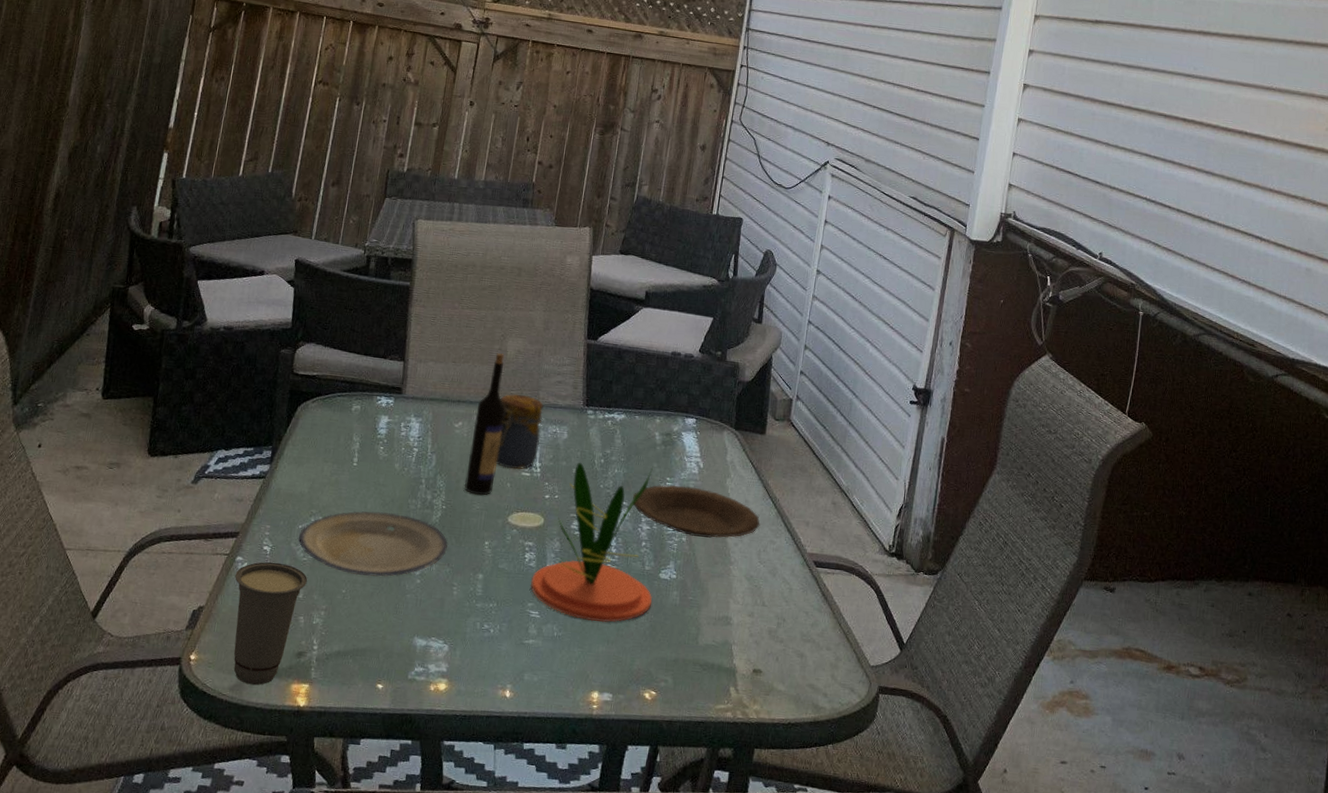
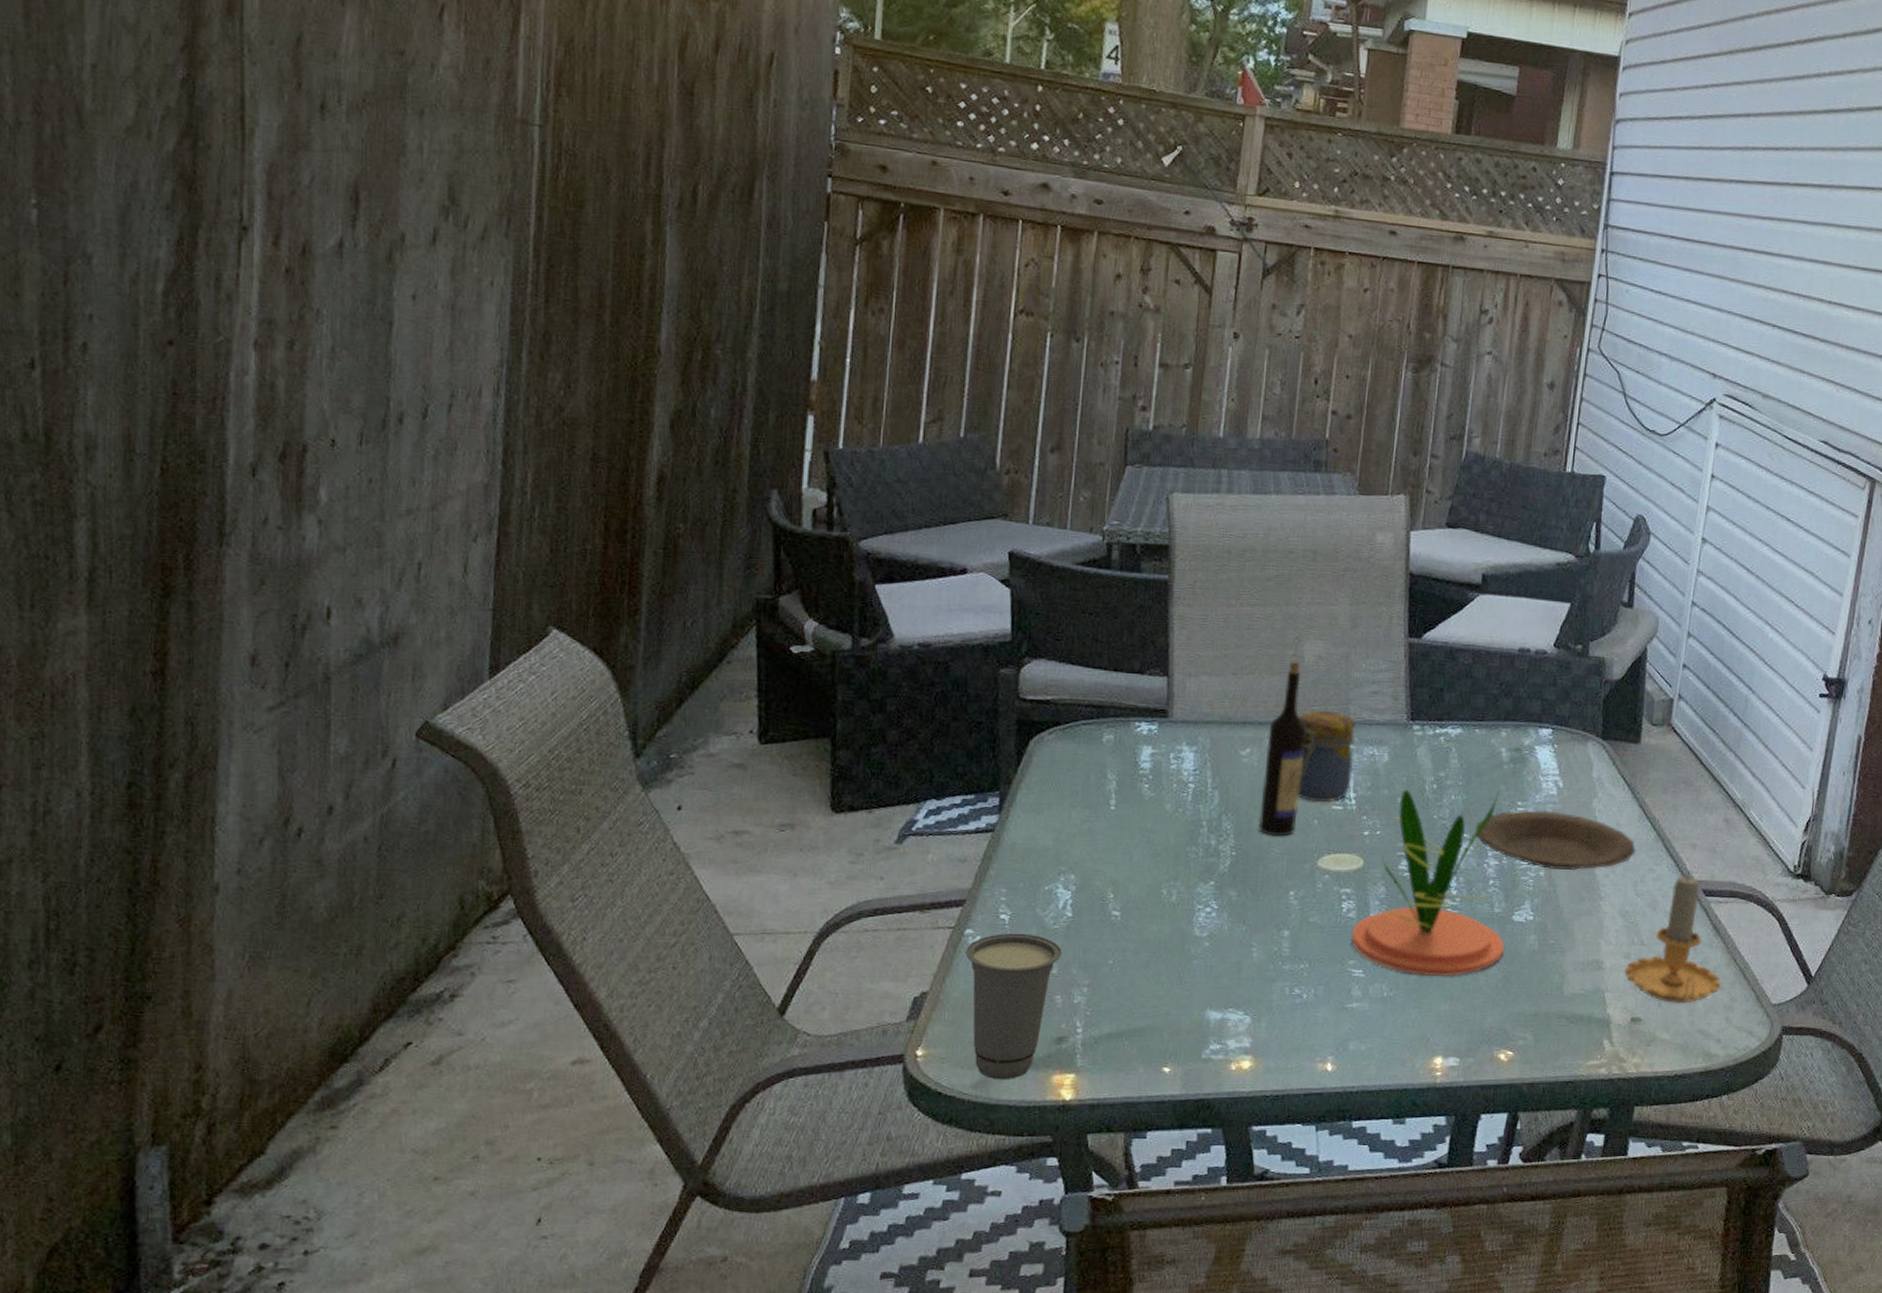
plate: present [298,511,448,577] -> none [1044,863,1242,943]
candle: none [748,545,828,660] -> present [1624,872,1722,1004]

